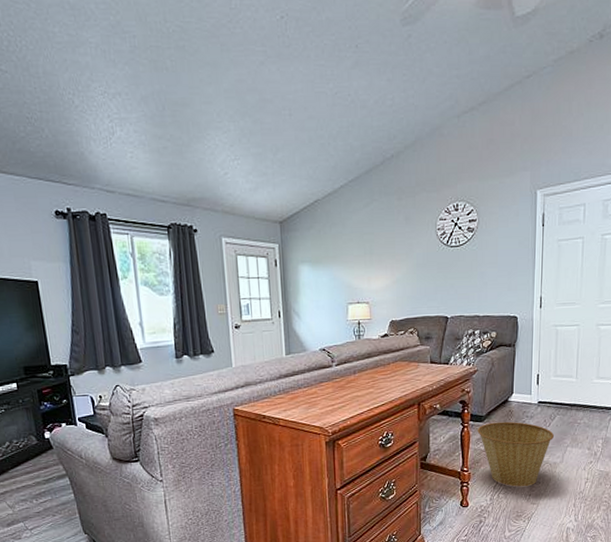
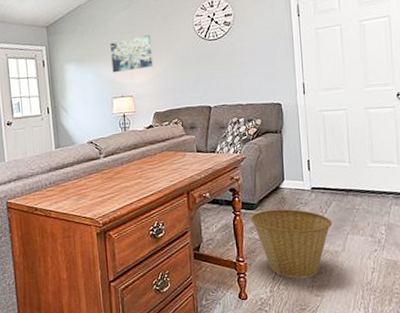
wall art: none [348,237,392,277] -> present [110,35,153,73]

